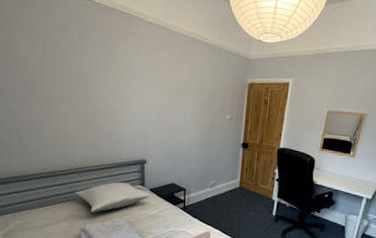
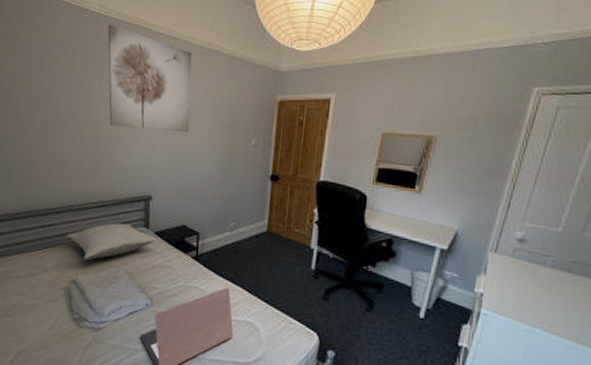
wall art: none [103,11,178,109] -> present [107,24,193,133]

